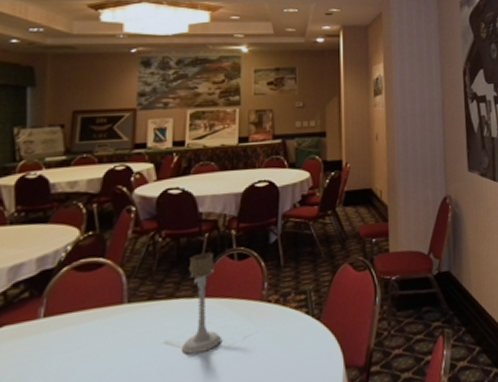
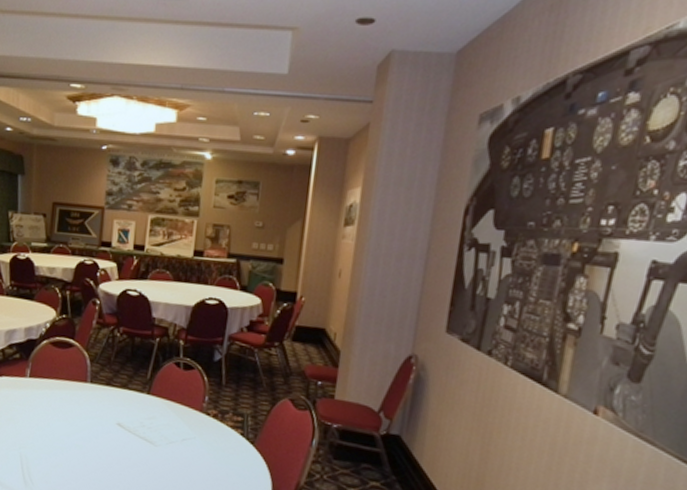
candle holder: present [181,252,221,354] -> none [130,355,163,442]

